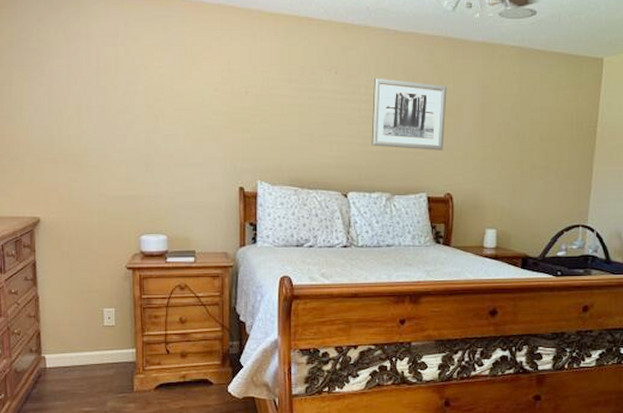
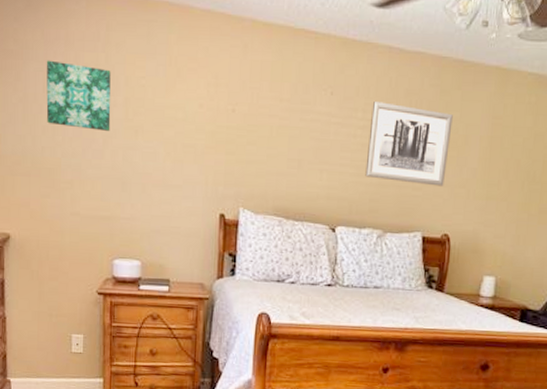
wall art: none [69,56,132,117] -> present [46,60,111,131]

